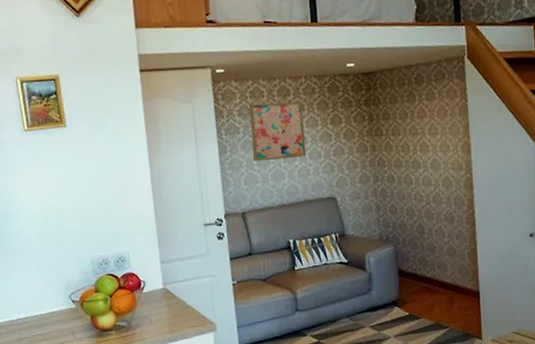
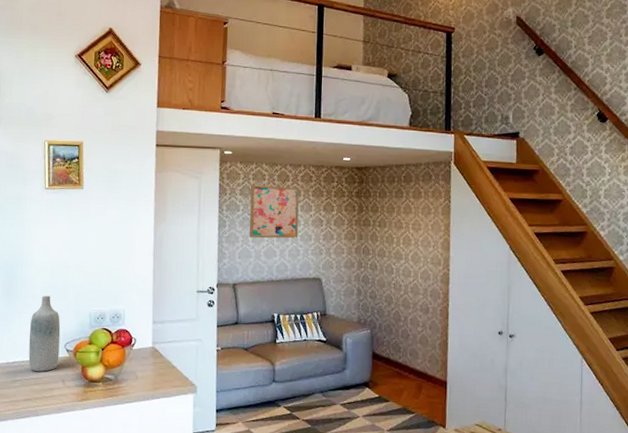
bottle: none [29,246,66,326] -> present [28,295,61,372]

